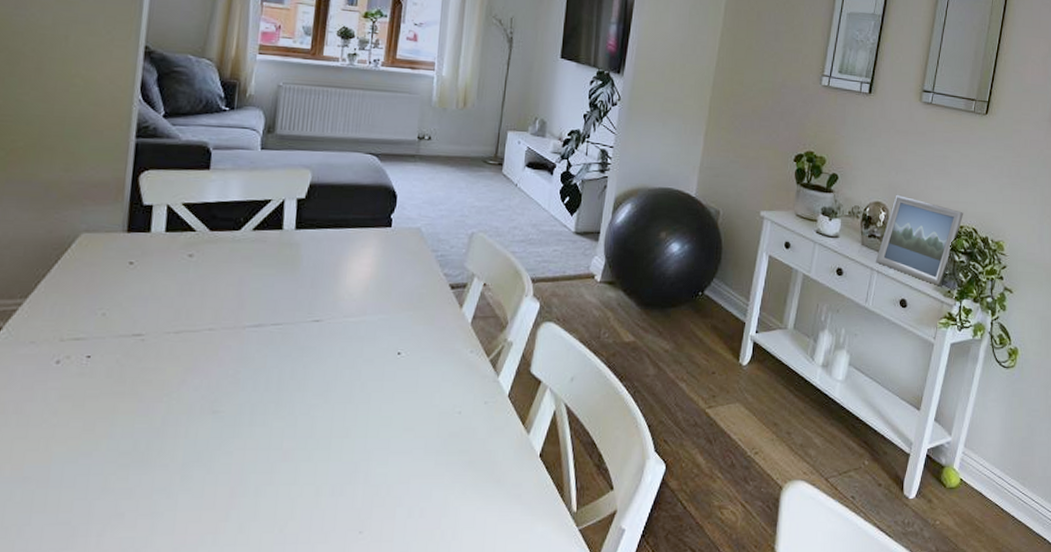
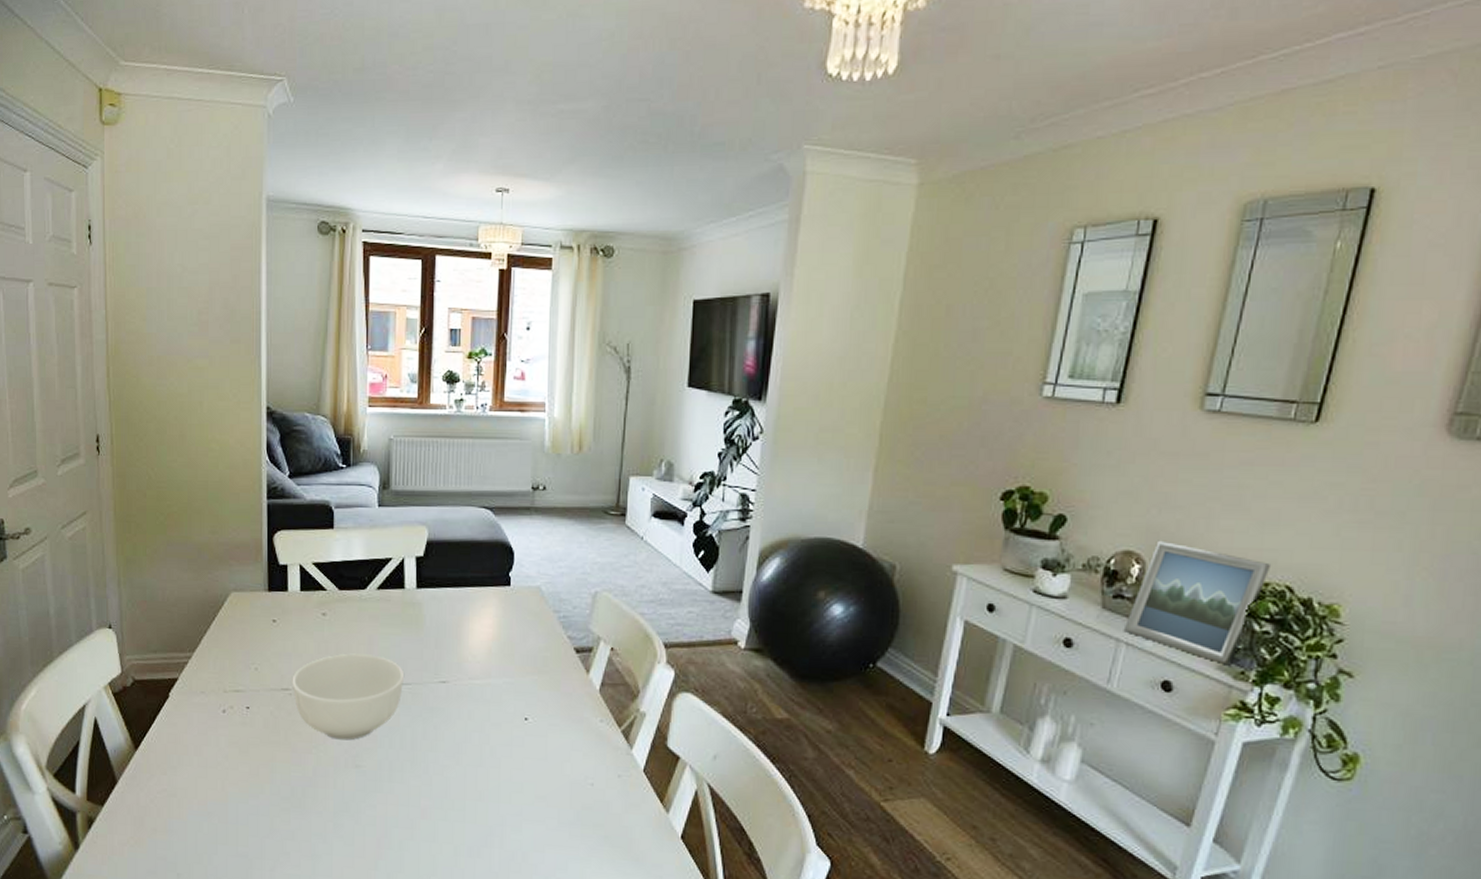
bowl: none [145,295,276,386] -> present [292,653,405,741]

